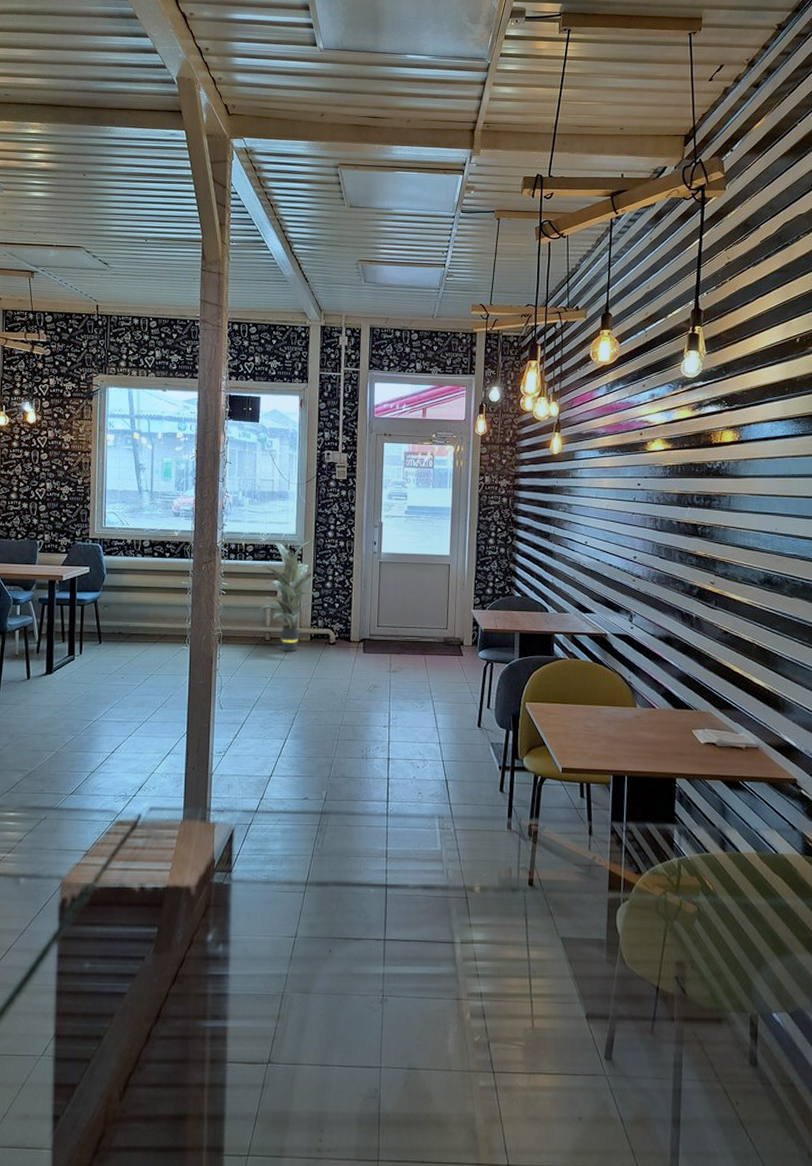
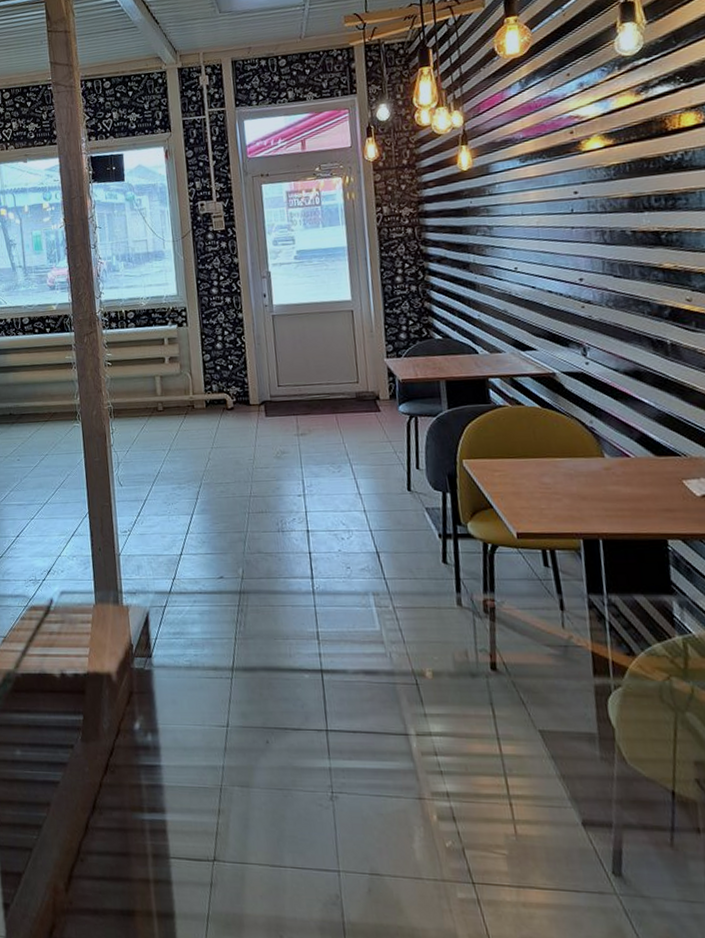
indoor plant: present [251,533,321,652] -> none [135,296,209,421]

